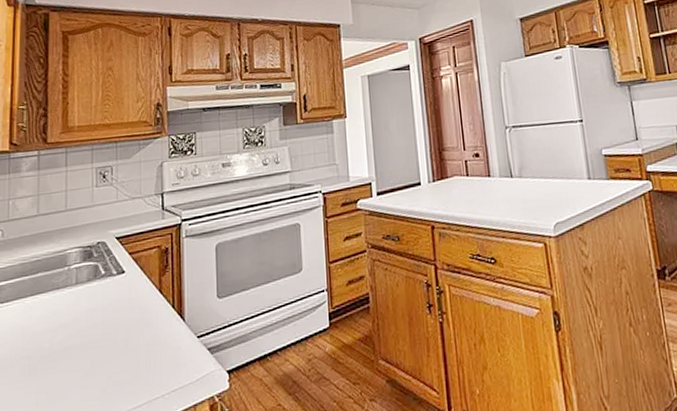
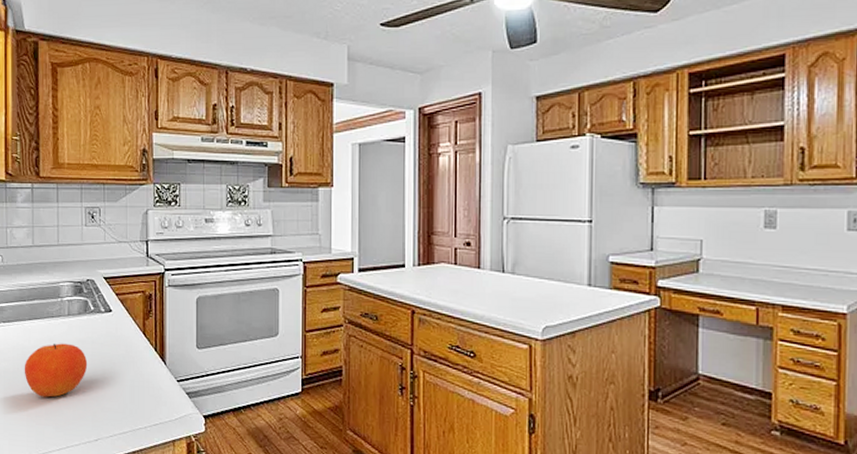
fruit: none [23,315,98,382] -> present [24,343,88,397]

